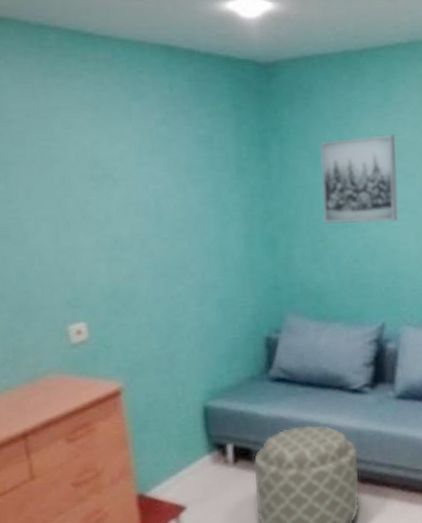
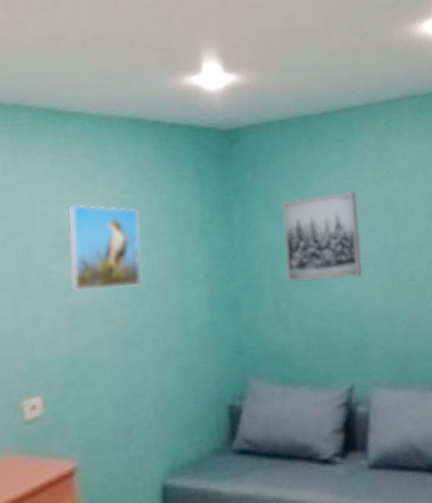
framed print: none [101,134,179,224] -> present [66,203,141,292]

